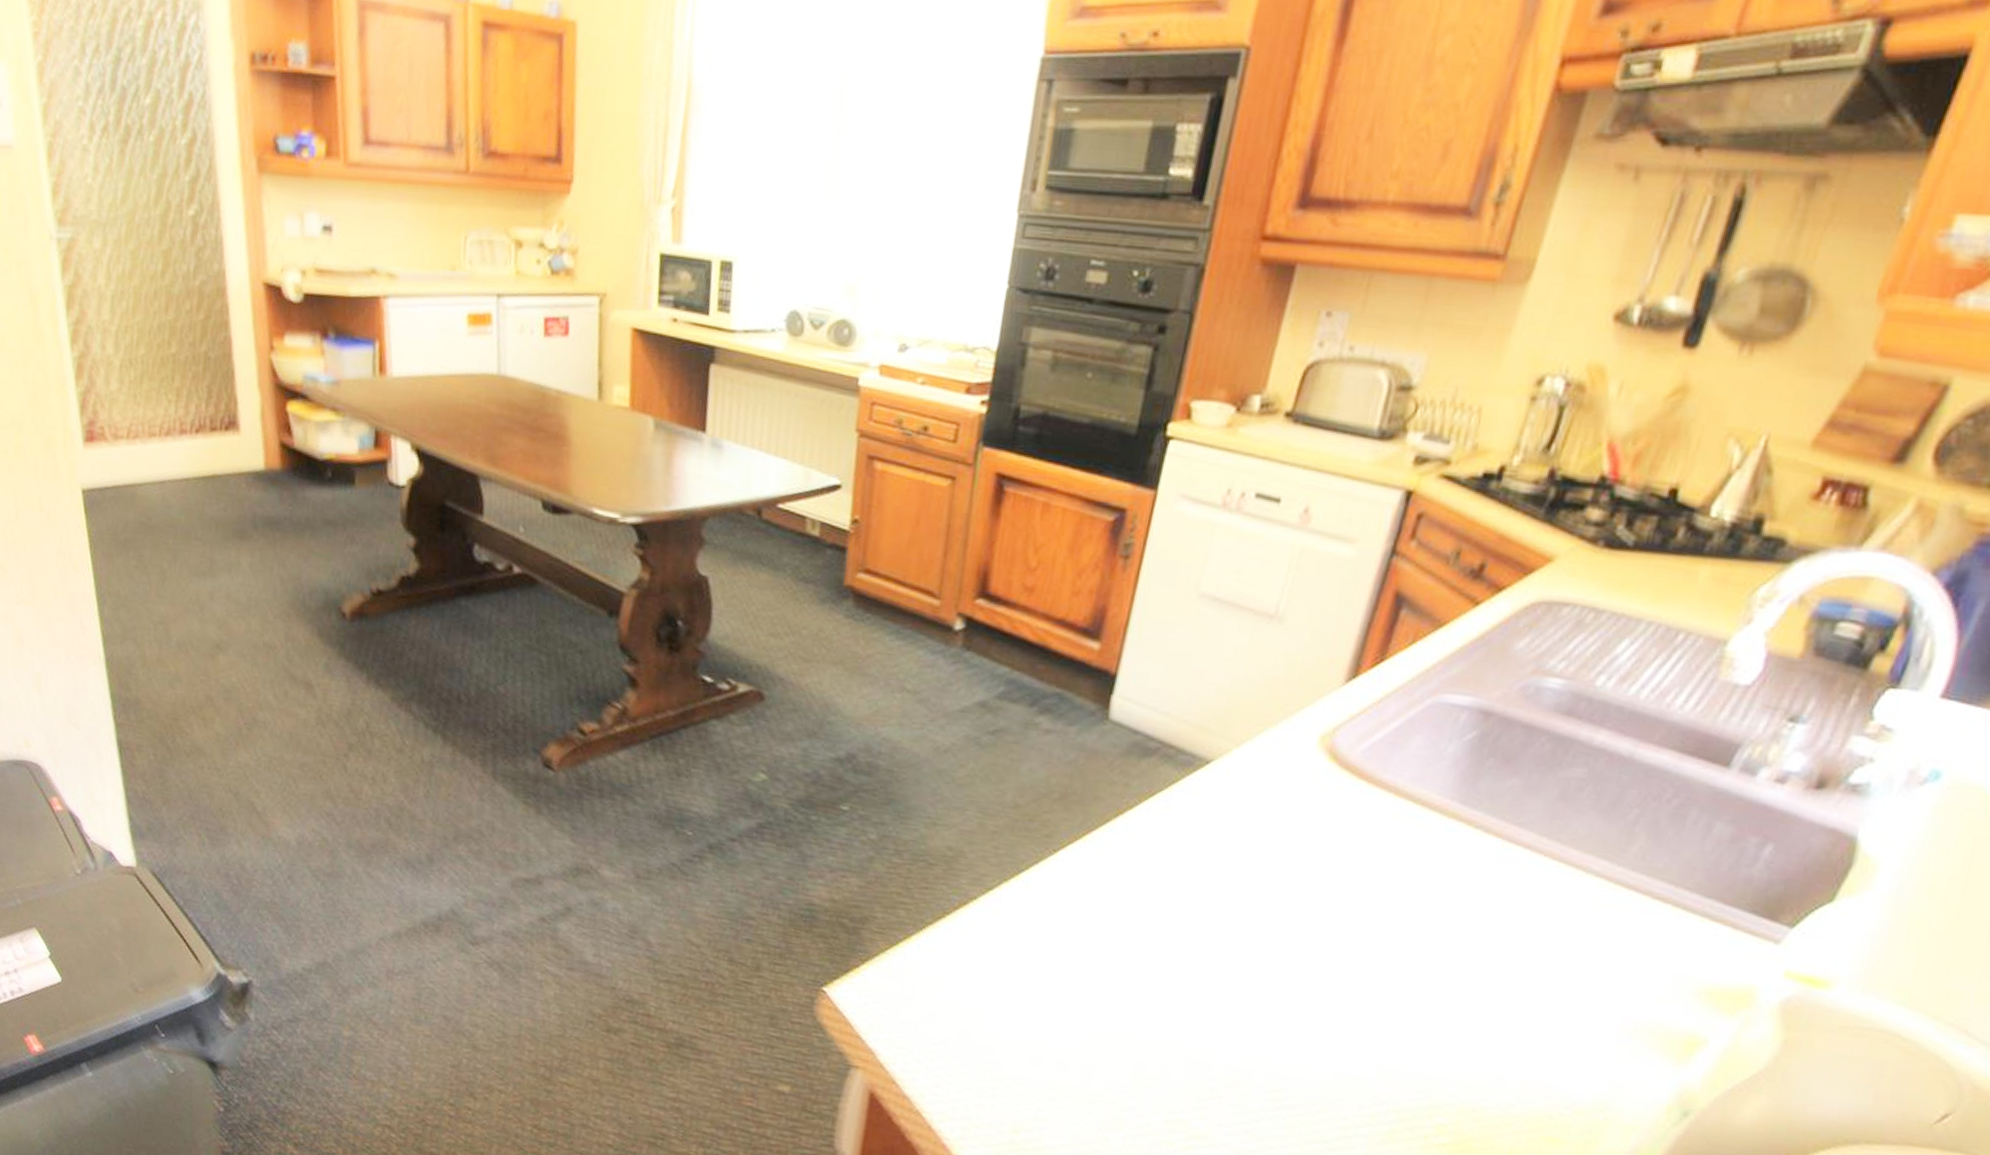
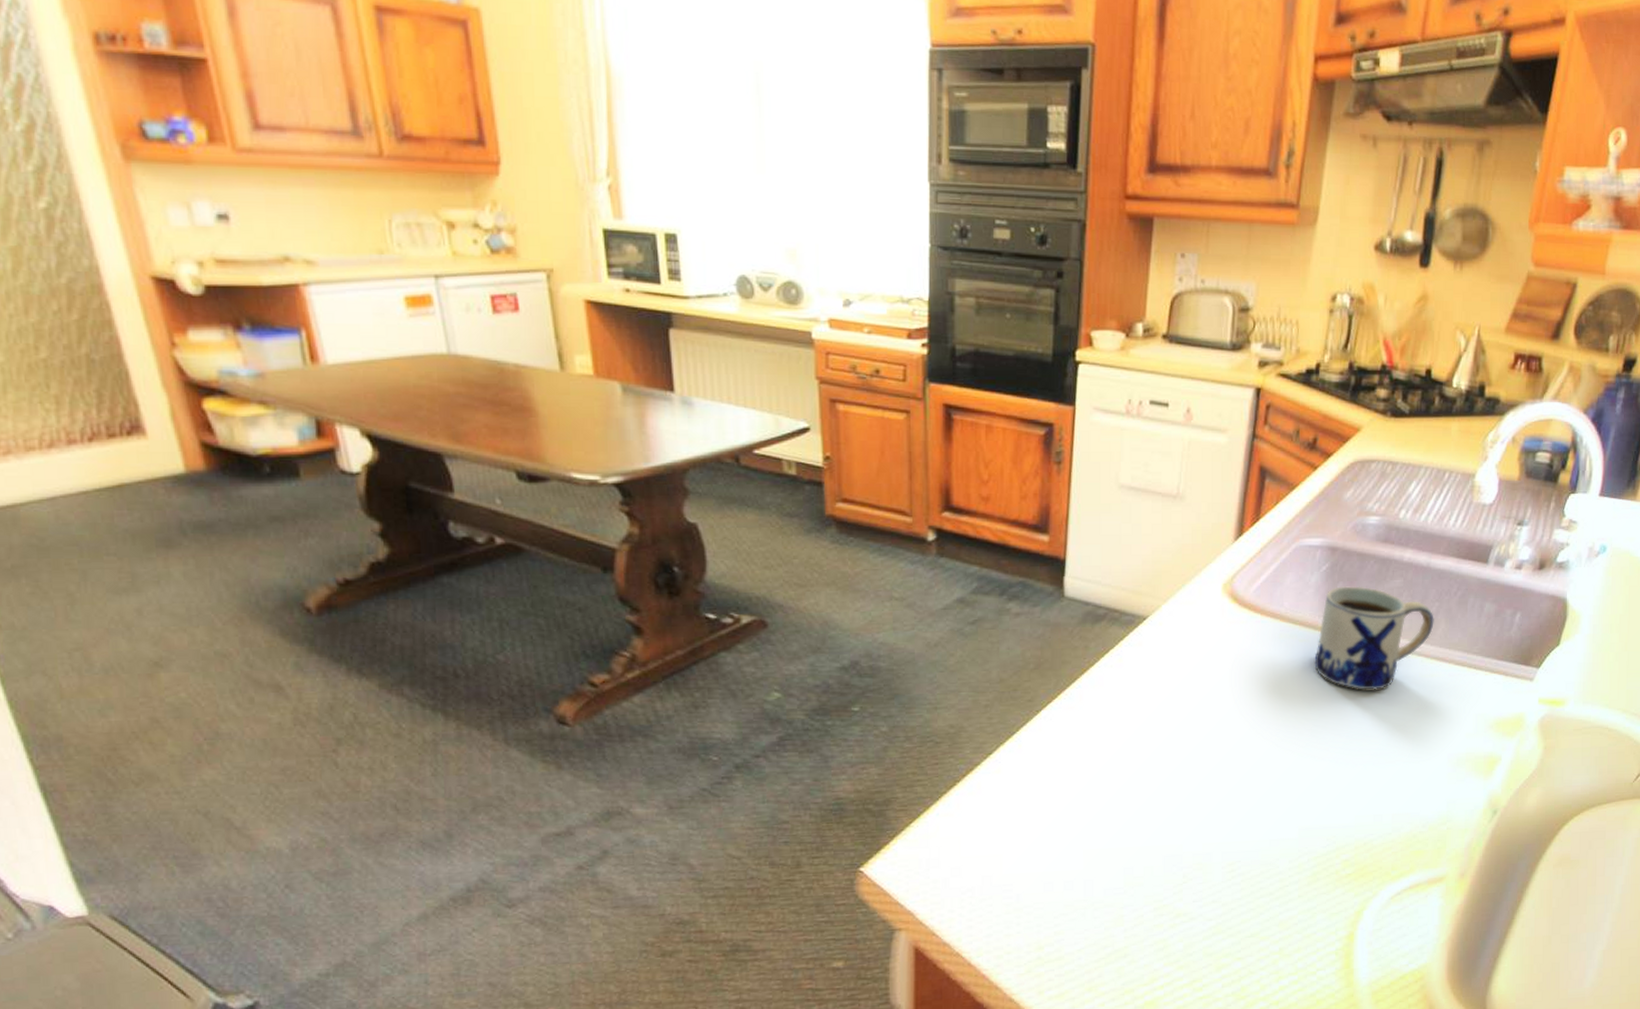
mug: none [1434,764,1629,911] -> present [1314,586,1434,690]

